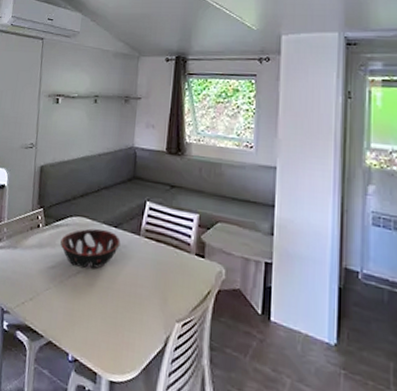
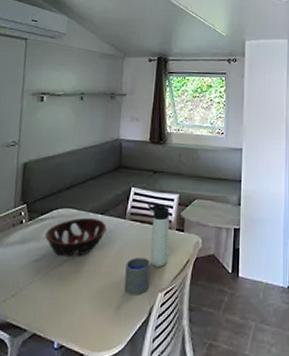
cup: none [138,279,166,322] -> present [124,258,150,295]
thermos bottle: none [164,219,189,294] -> present [148,201,170,267]

